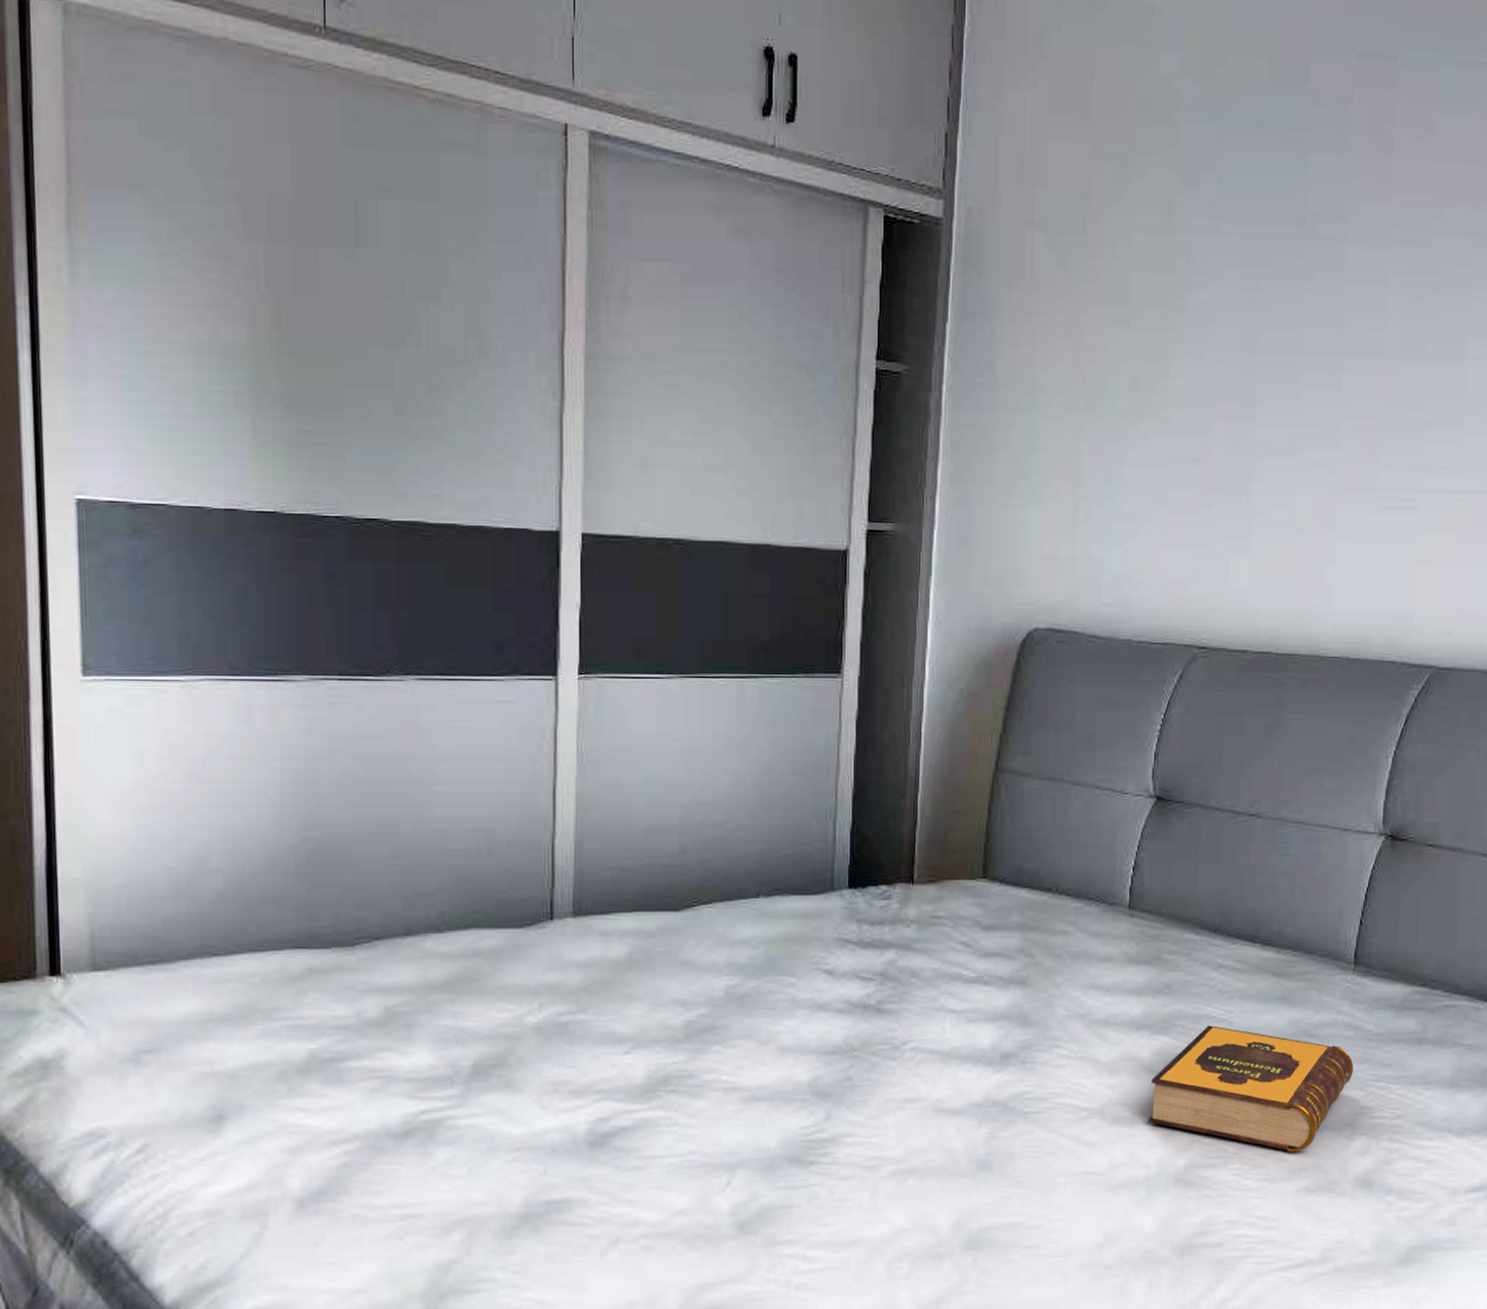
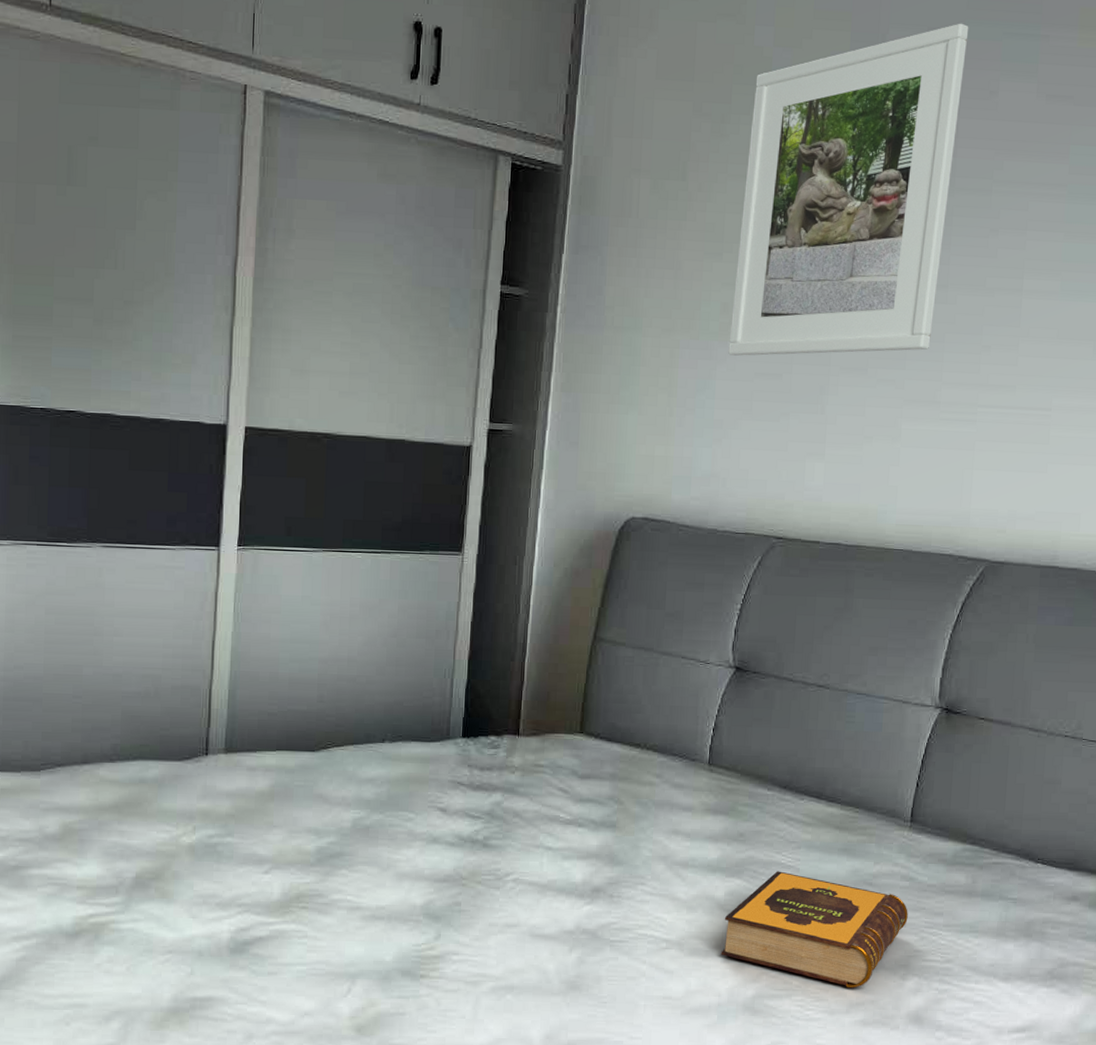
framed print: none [1139,48,1402,439] -> present [728,23,969,356]

